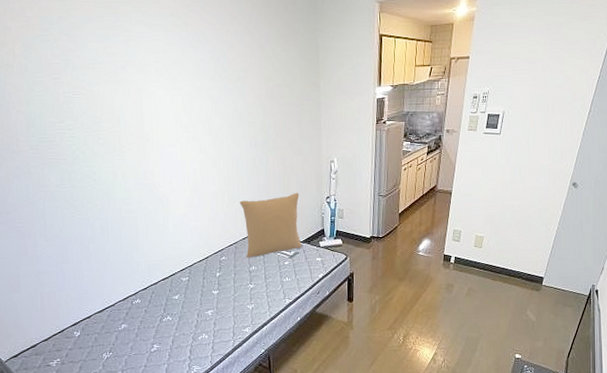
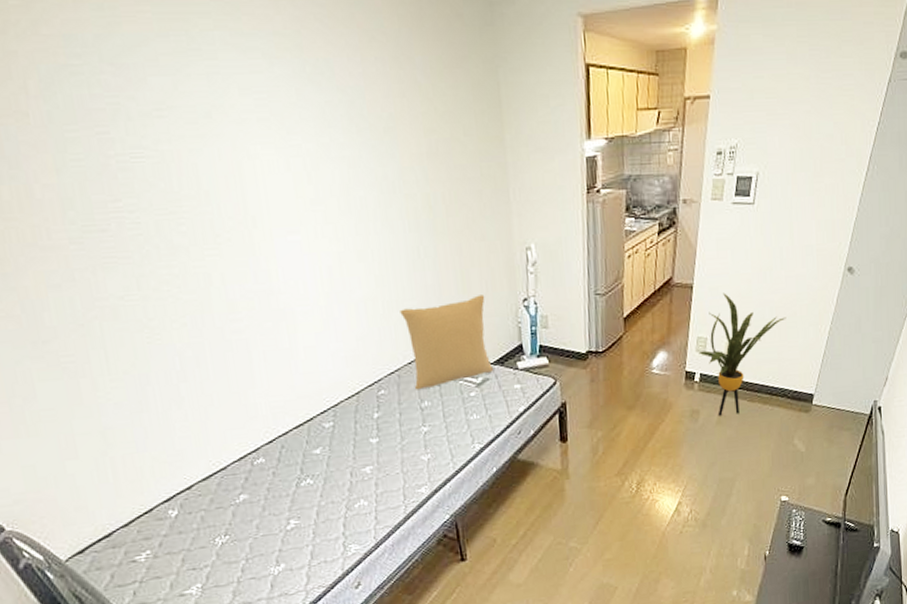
house plant: none [454,198,523,290] -> present [698,293,786,416]

